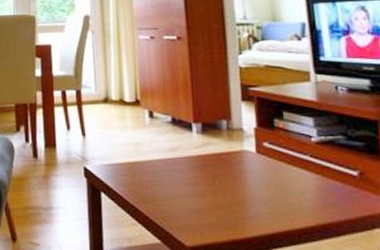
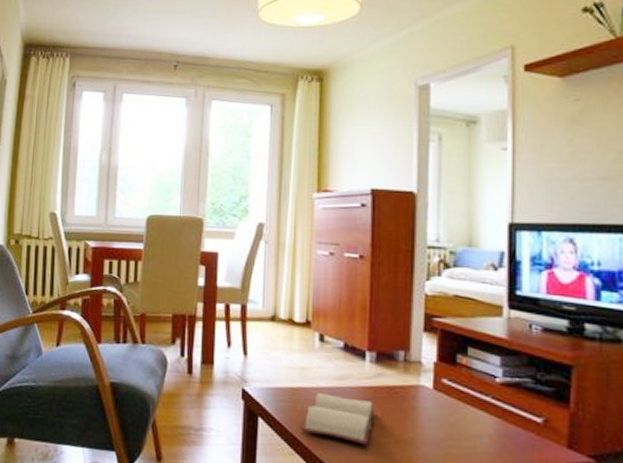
hardback book: none [141,165,206,210] -> present [301,393,375,445]

